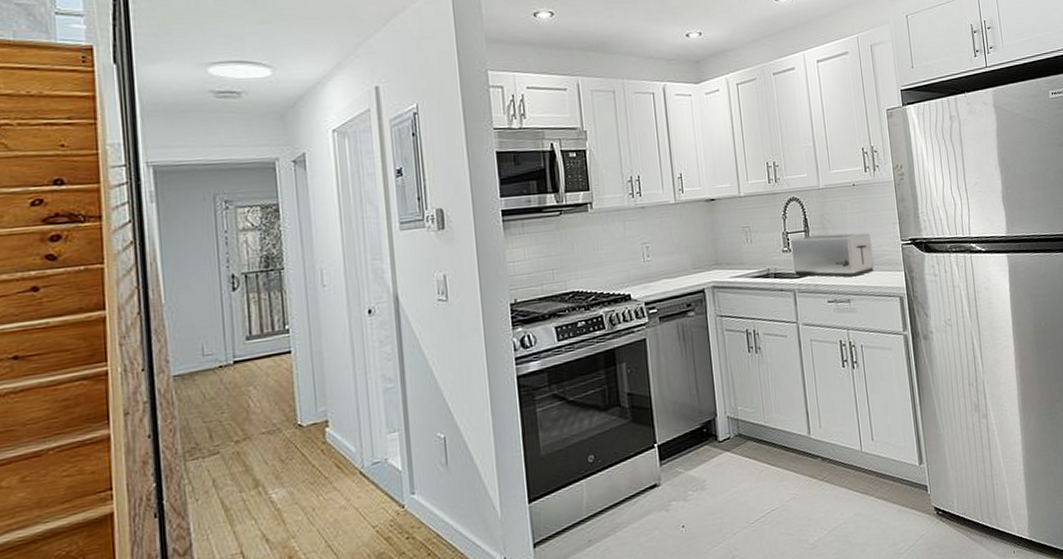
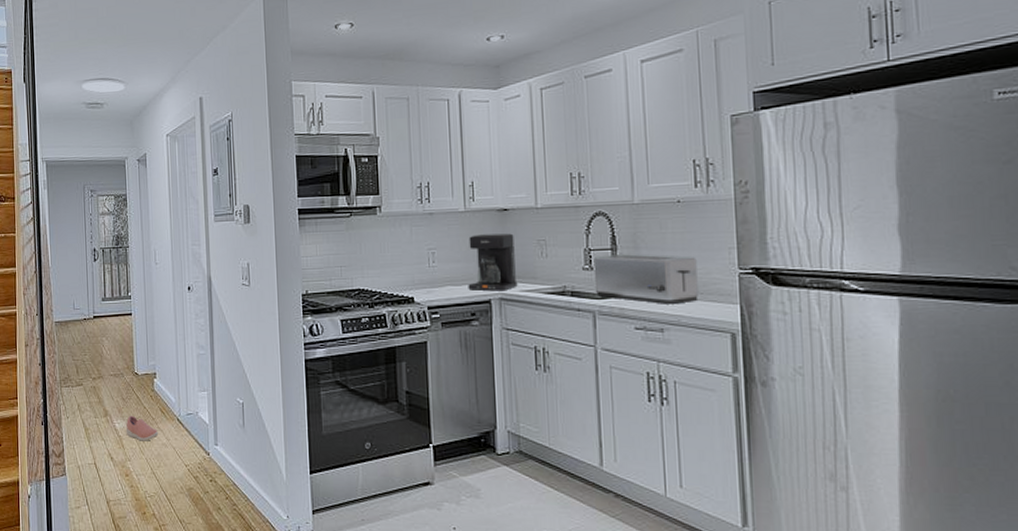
shoe: none [287,478,335,510] -> present [126,415,159,441]
coffee maker: none [680,222,728,282] -> present [468,233,518,291]

